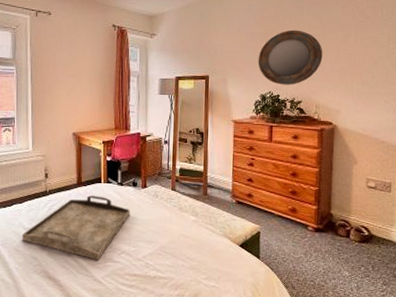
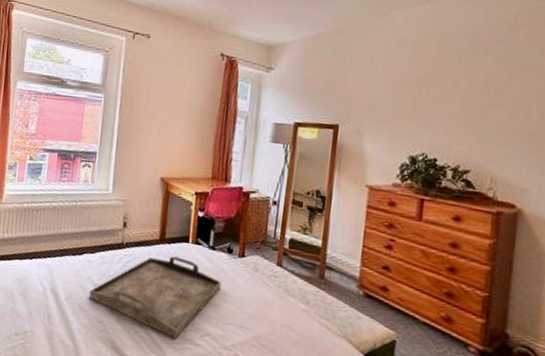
home mirror: present [258,30,323,85] -> none [408,74,507,148]

